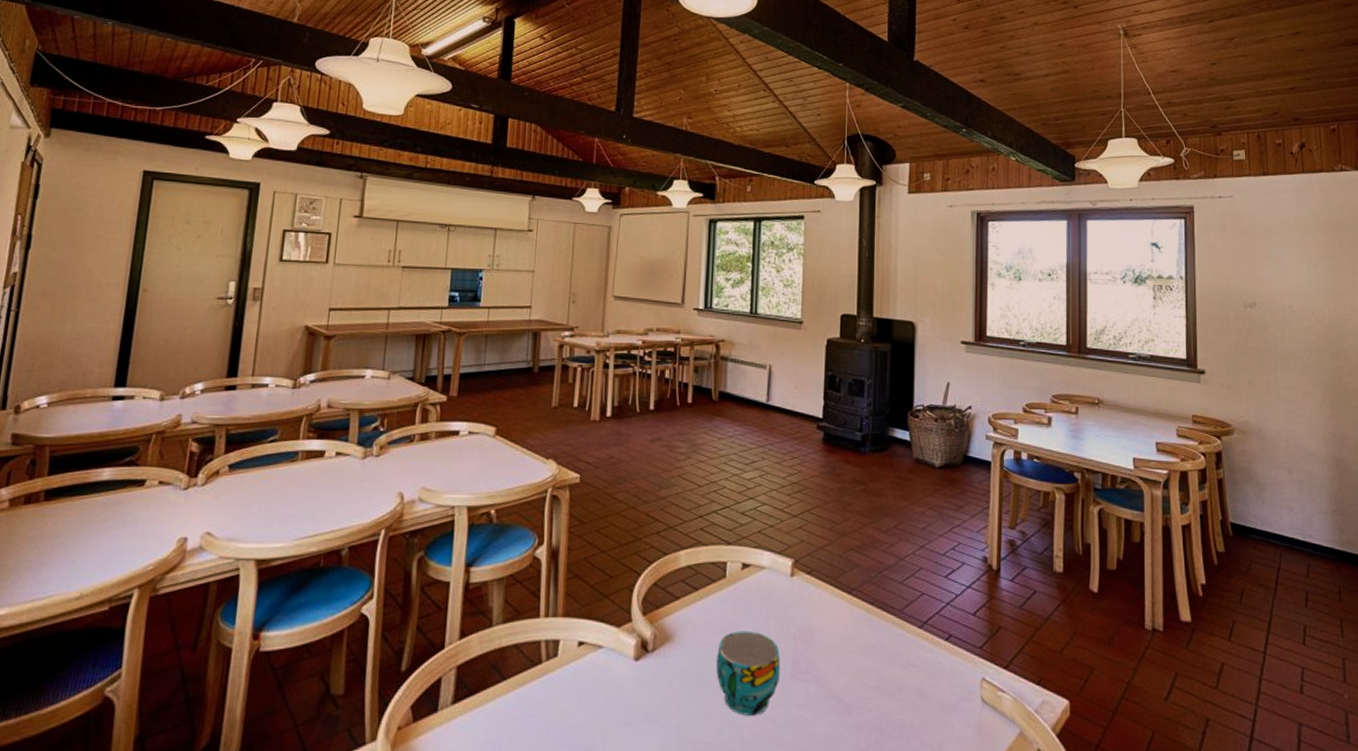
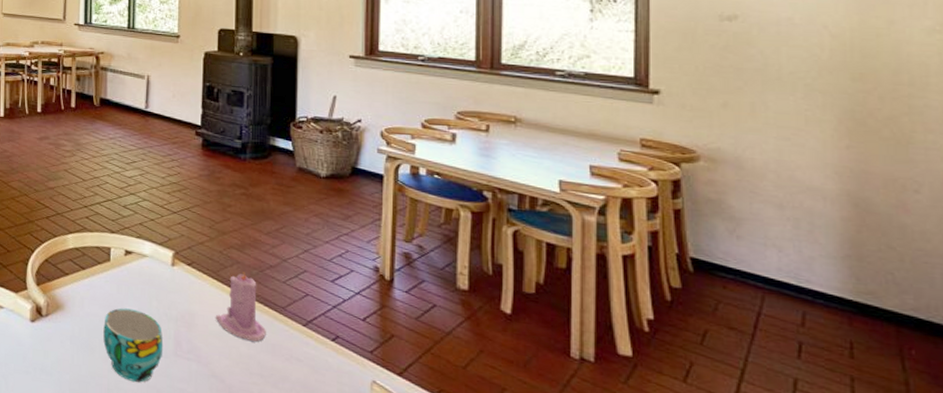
candle: none [834,575,884,652] -> present [215,272,266,342]

